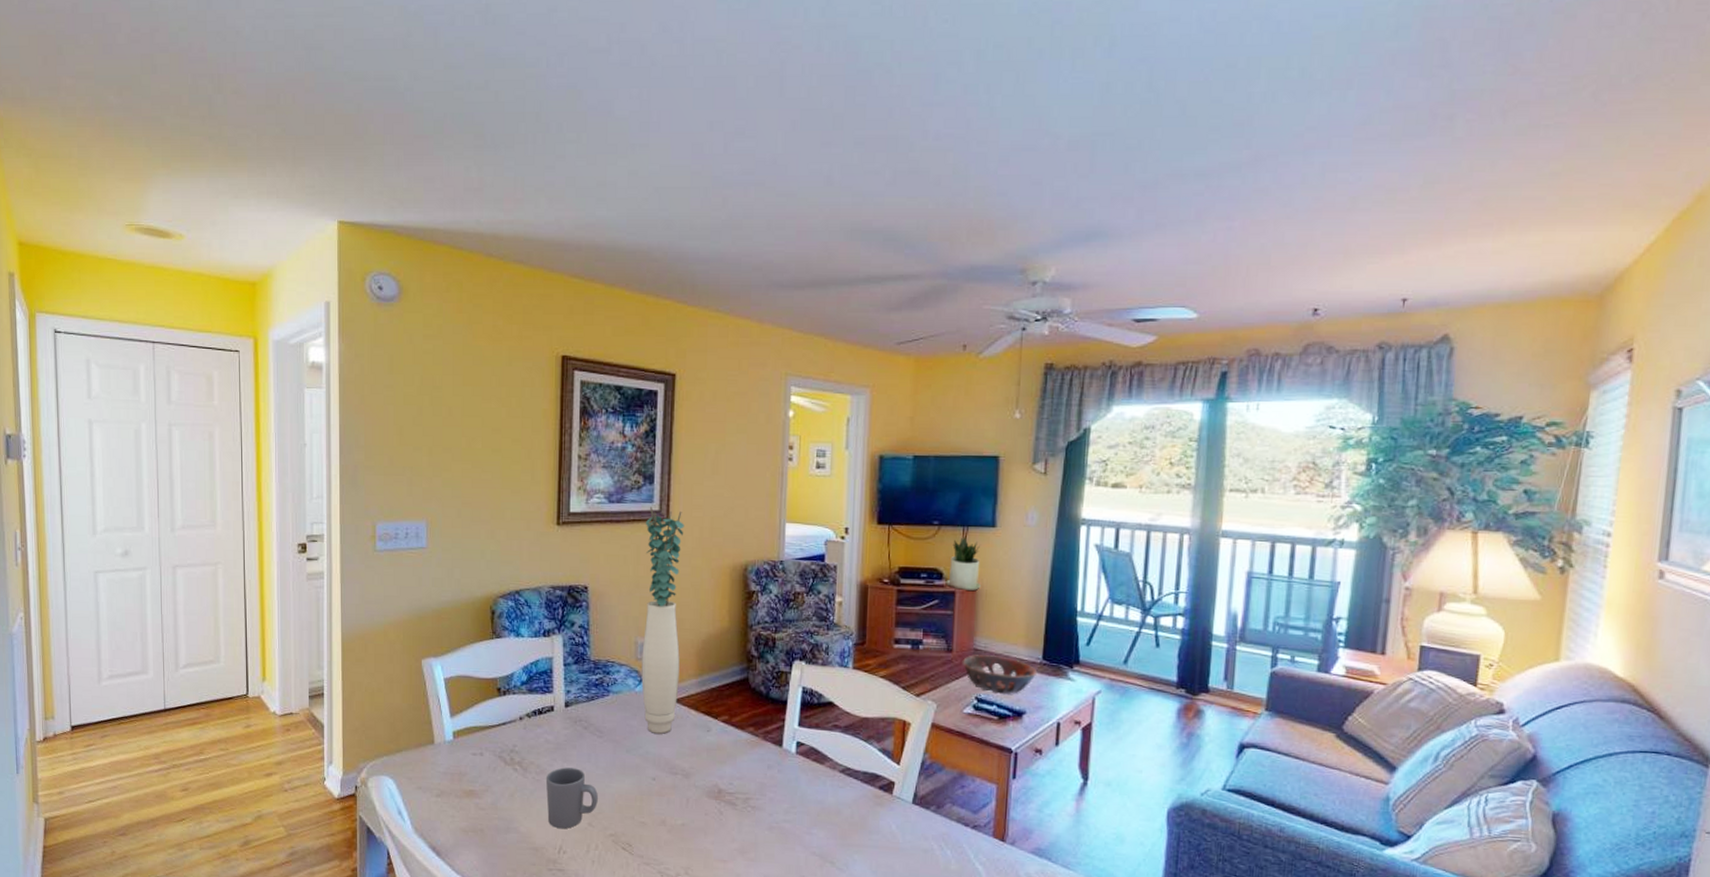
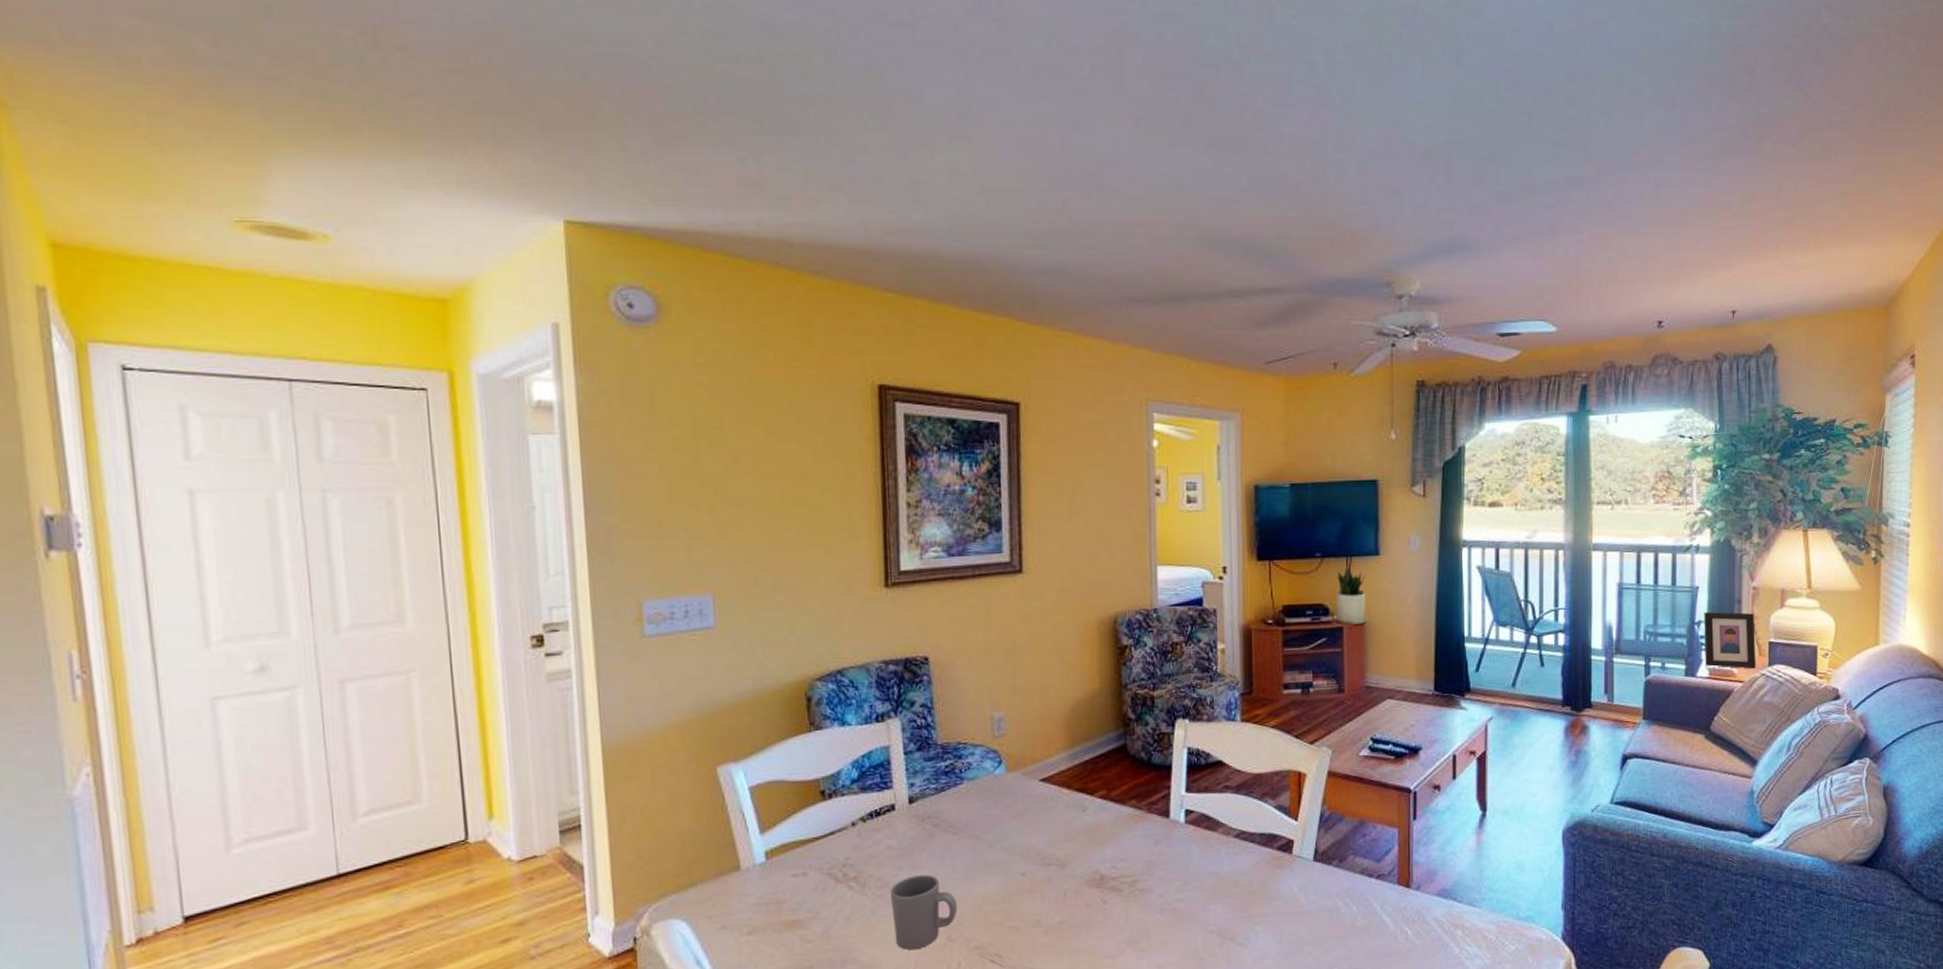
vase: present [641,507,684,734] -> none [994,558,1047,821]
decorative bowl: present [962,655,1038,694] -> none [1354,691,1431,732]
picture frame: none [1341,609,1405,672] -> present [1704,612,1756,669]

